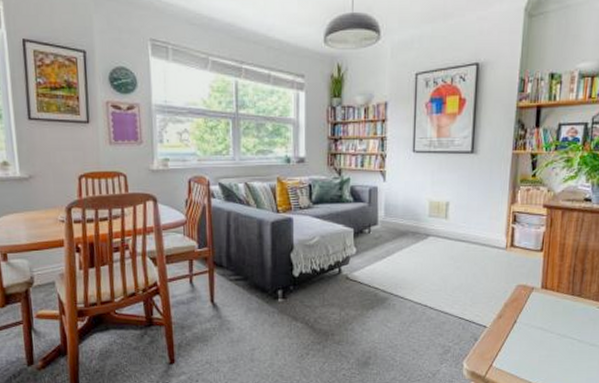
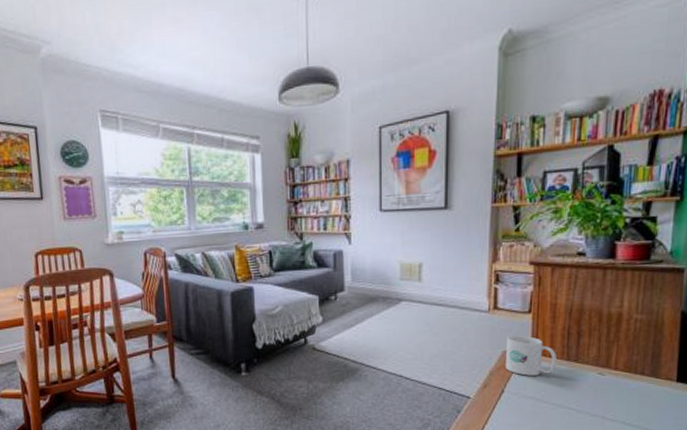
mug: none [519,271,564,308] -> present [506,335,558,376]

